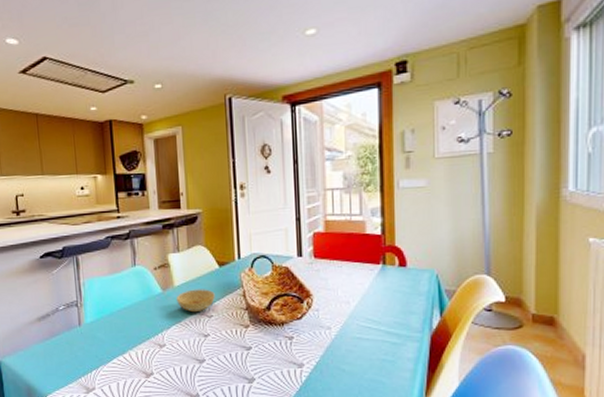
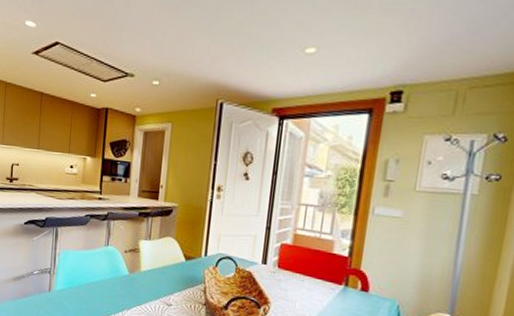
bowl: present [177,289,215,313] -> none [141,276,177,299]

